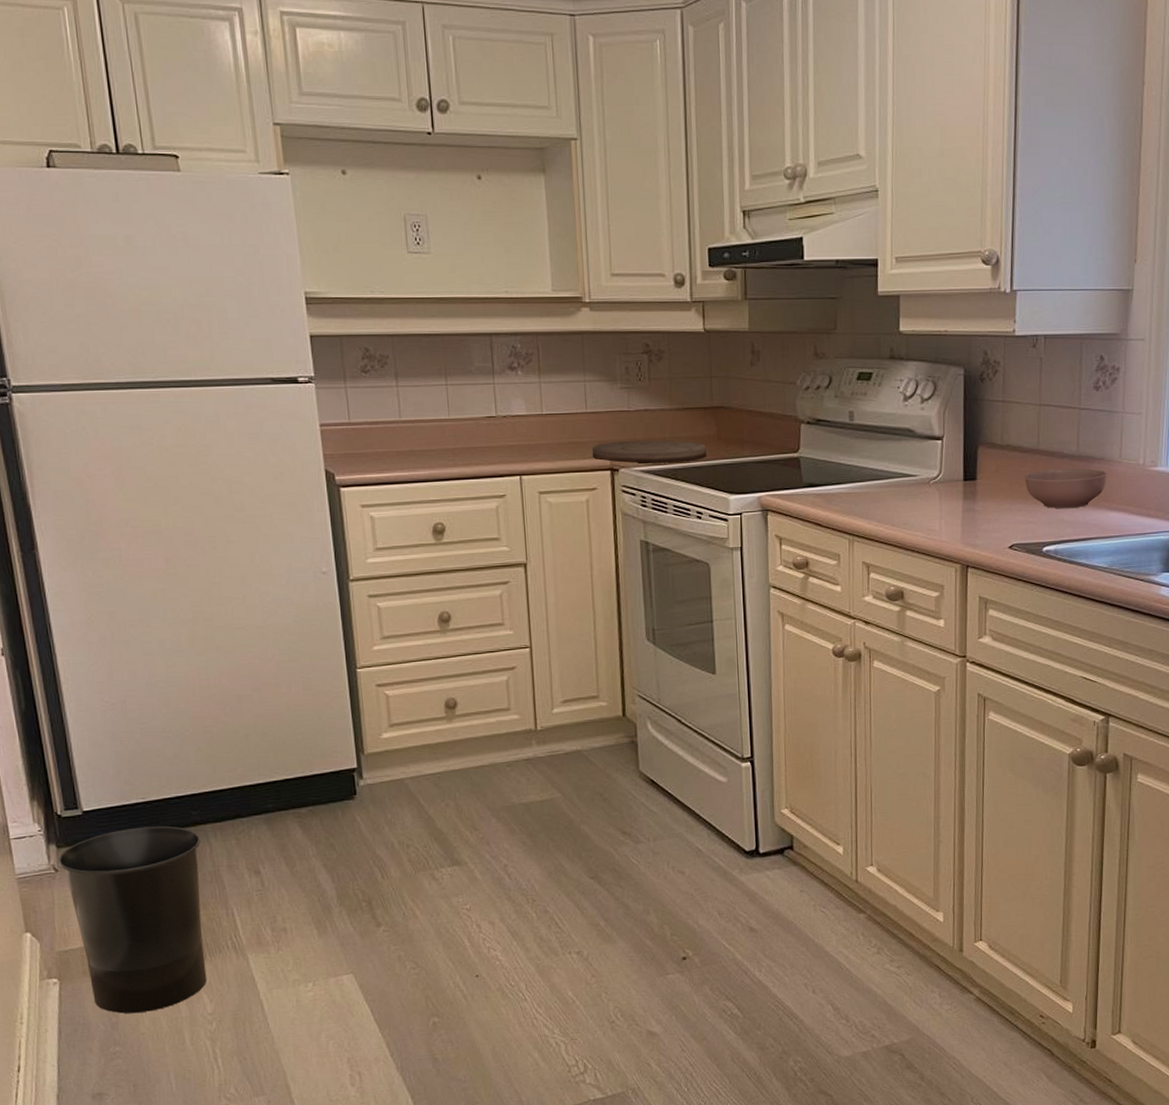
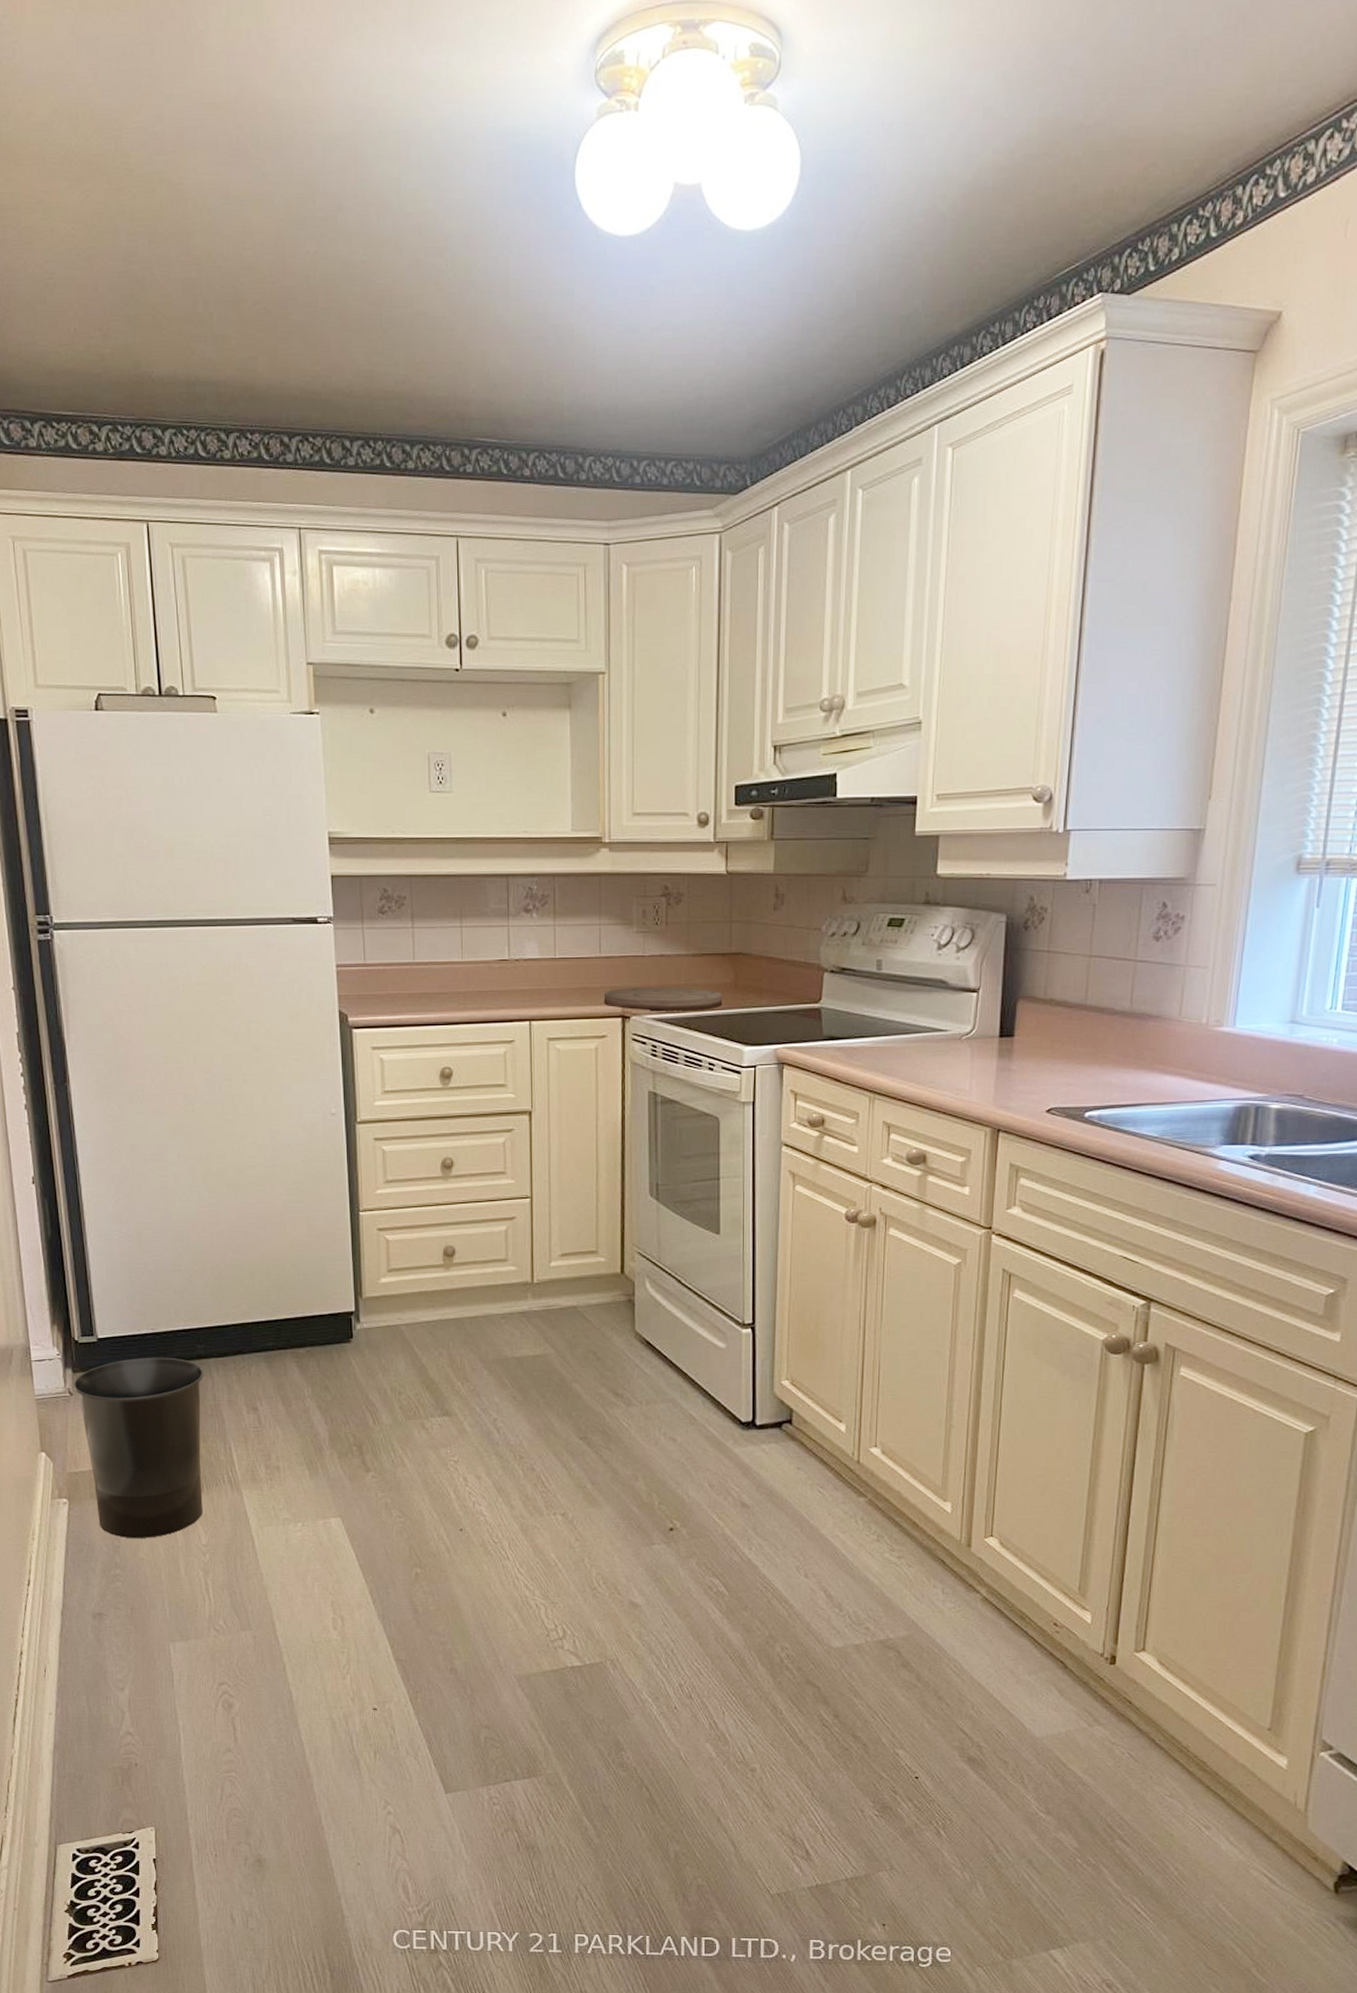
bowl: present [1024,468,1108,509] -> none [1068,1027,1165,1071]

